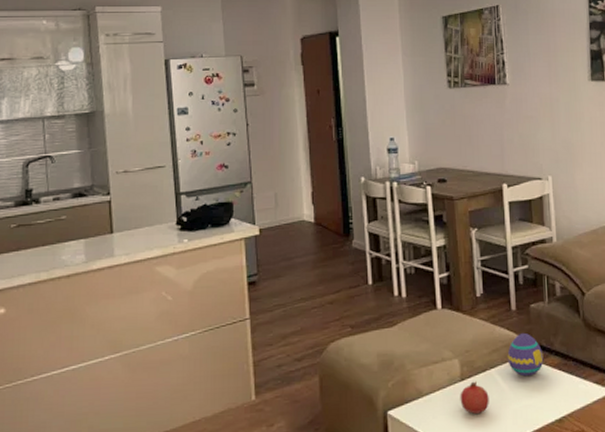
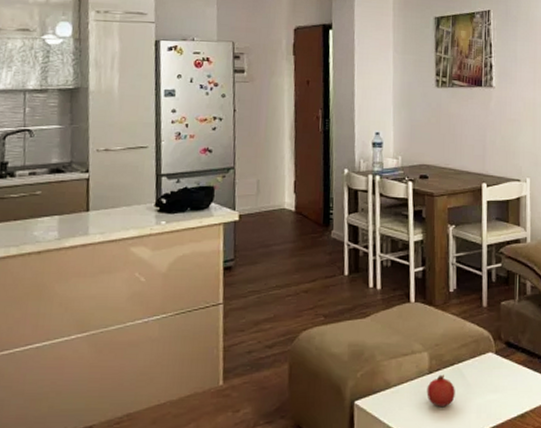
decorative egg: present [507,332,544,377] -> none [475,329,511,372]

